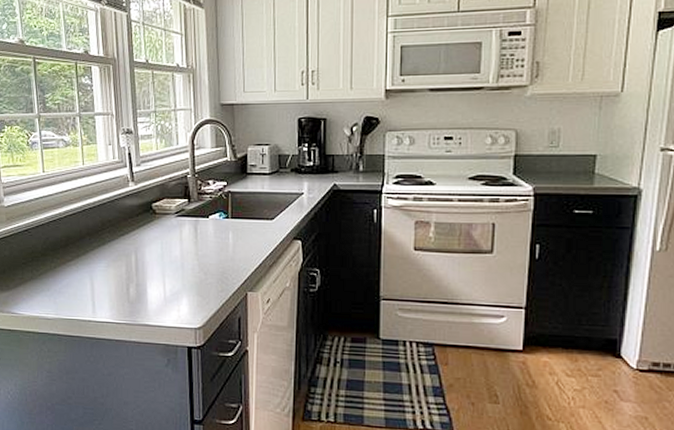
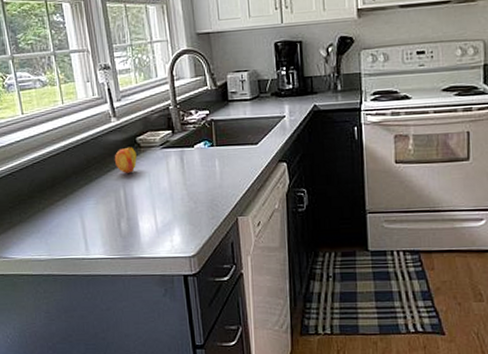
fruit: none [128,212,151,239] -> present [114,146,137,173]

